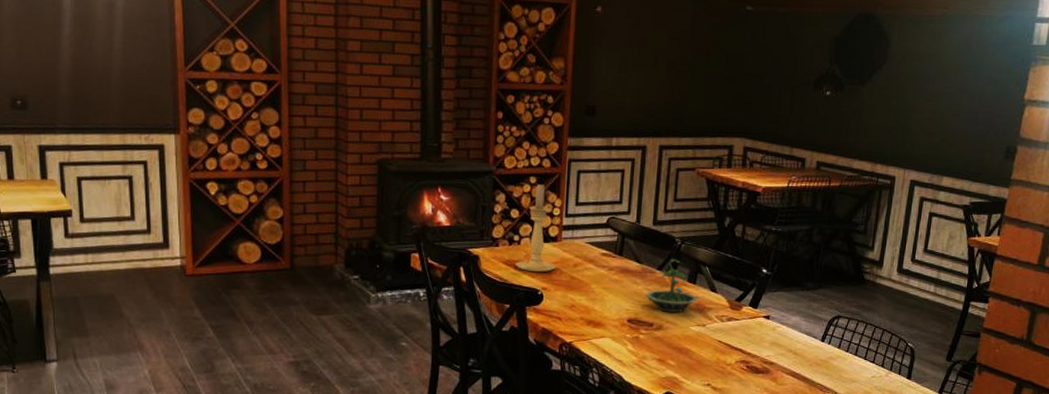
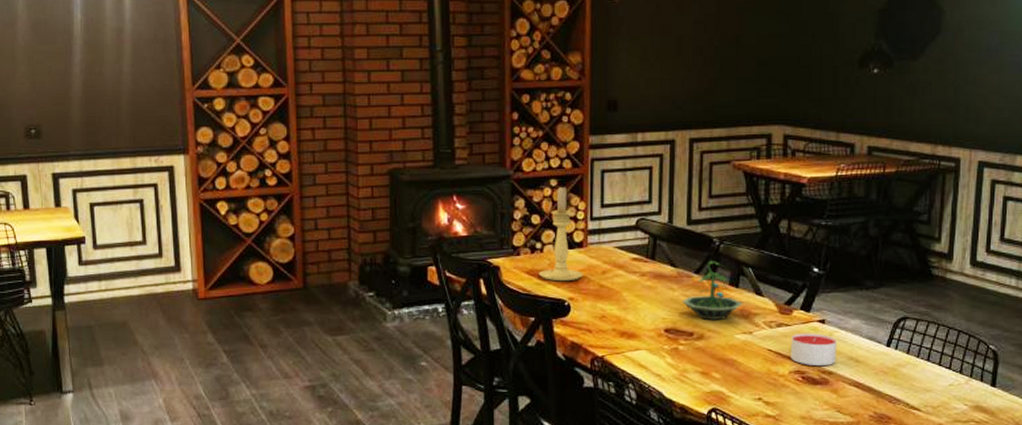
candle: none [738,327,779,357] -> present [791,333,837,365]

